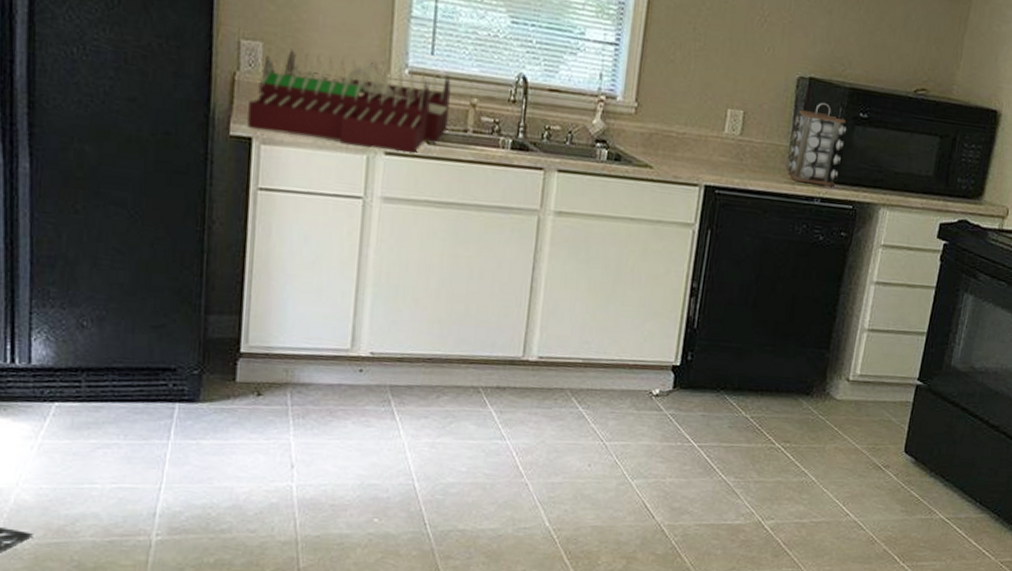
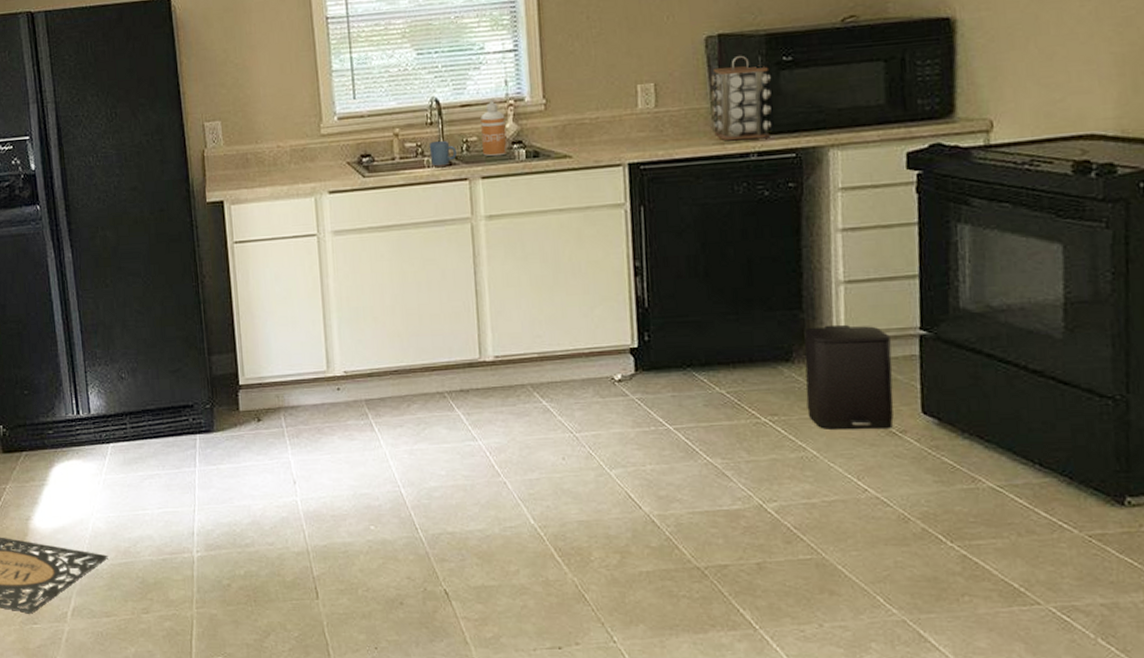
architectural model: present [247,48,451,154] -> none [217,111,377,194]
mug: none [507,121,537,151] -> present [429,140,458,167]
soap dispenser: none [562,88,594,152] -> present [480,97,508,157]
pedal bin: none [814,366,895,462] -> present [804,324,894,429]

